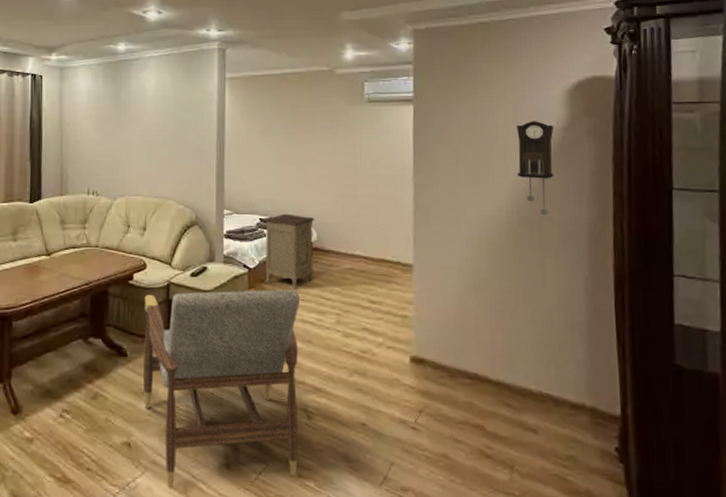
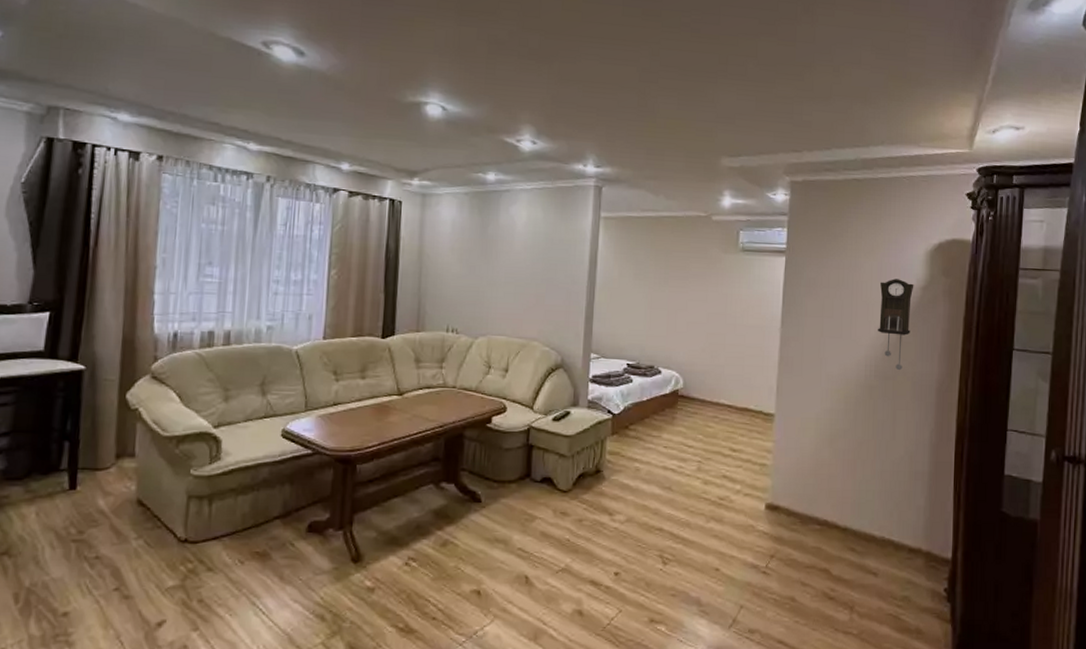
armchair: present [143,289,300,488] -> none [496,435,662,635]
nightstand: present [264,213,315,289] -> none [630,359,682,436]

